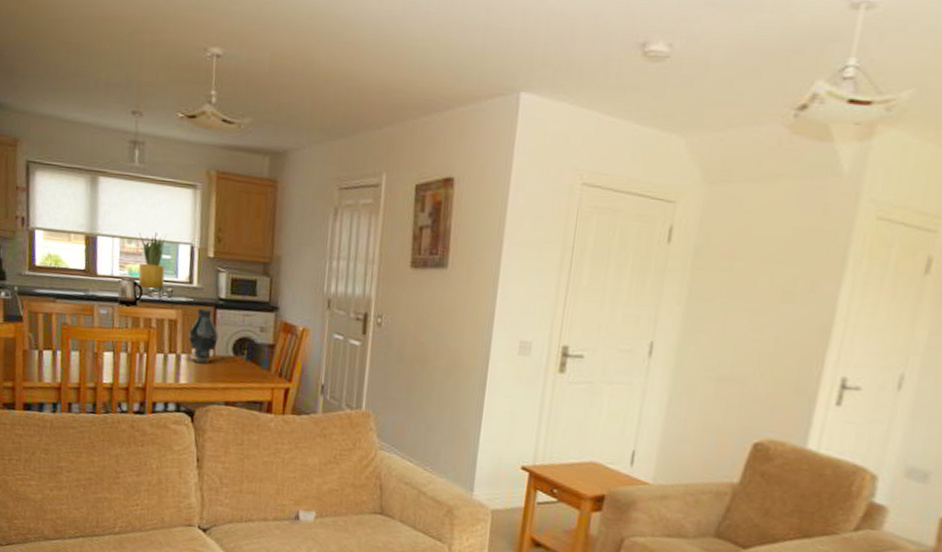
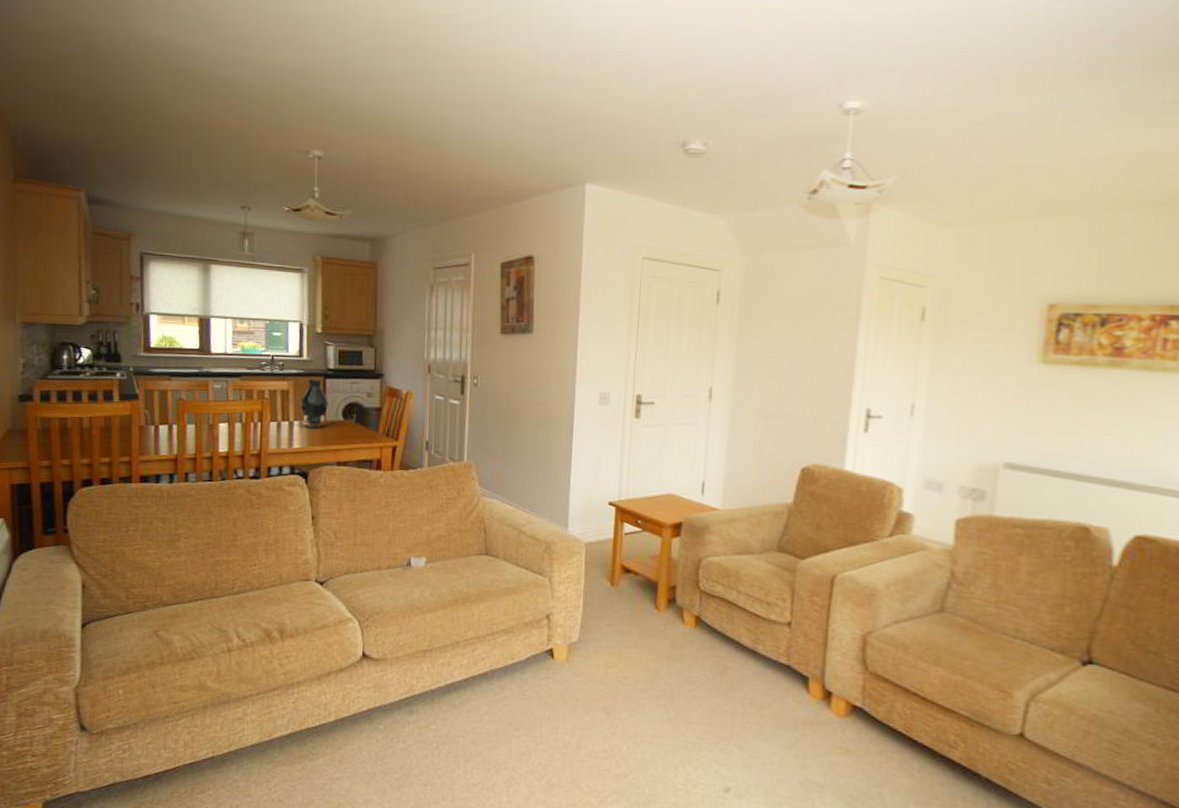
kettle: present [117,278,144,307] -> none [231,355,256,381]
planter: present [138,233,167,289] -> none [251,313,277,363]

